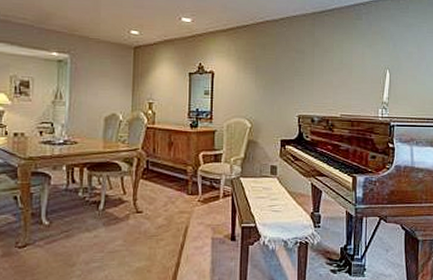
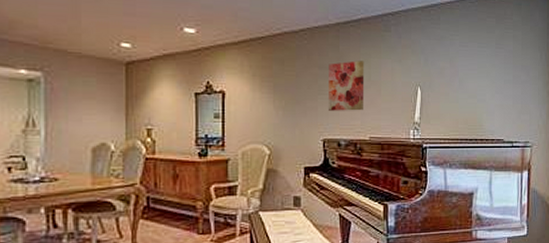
wall art: none [303,46,337,91] -> present [327,61,365,111]

